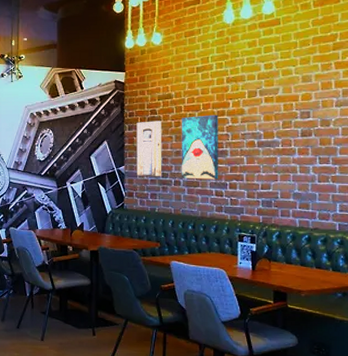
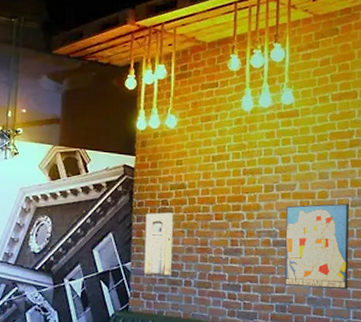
wall art: present [181,114,218,180] -> none [192,209,234,281]
wall art: none [269,104,334,185] -> present [284,203,349,290]

